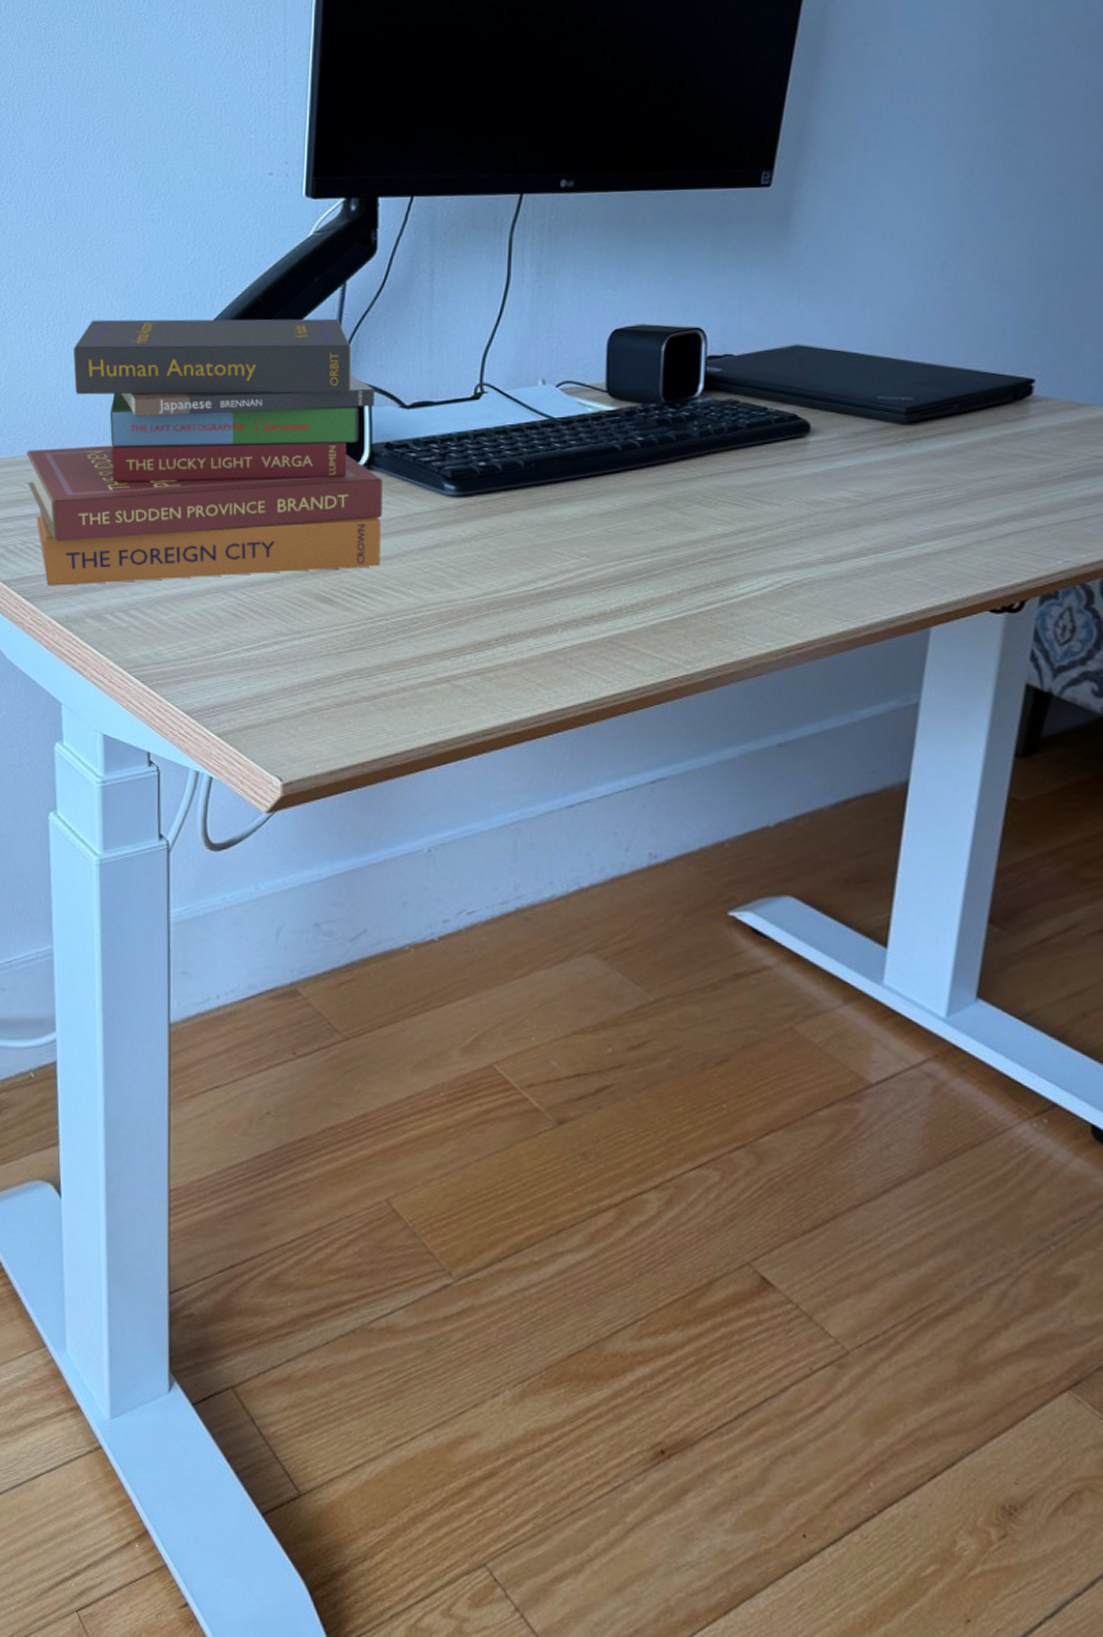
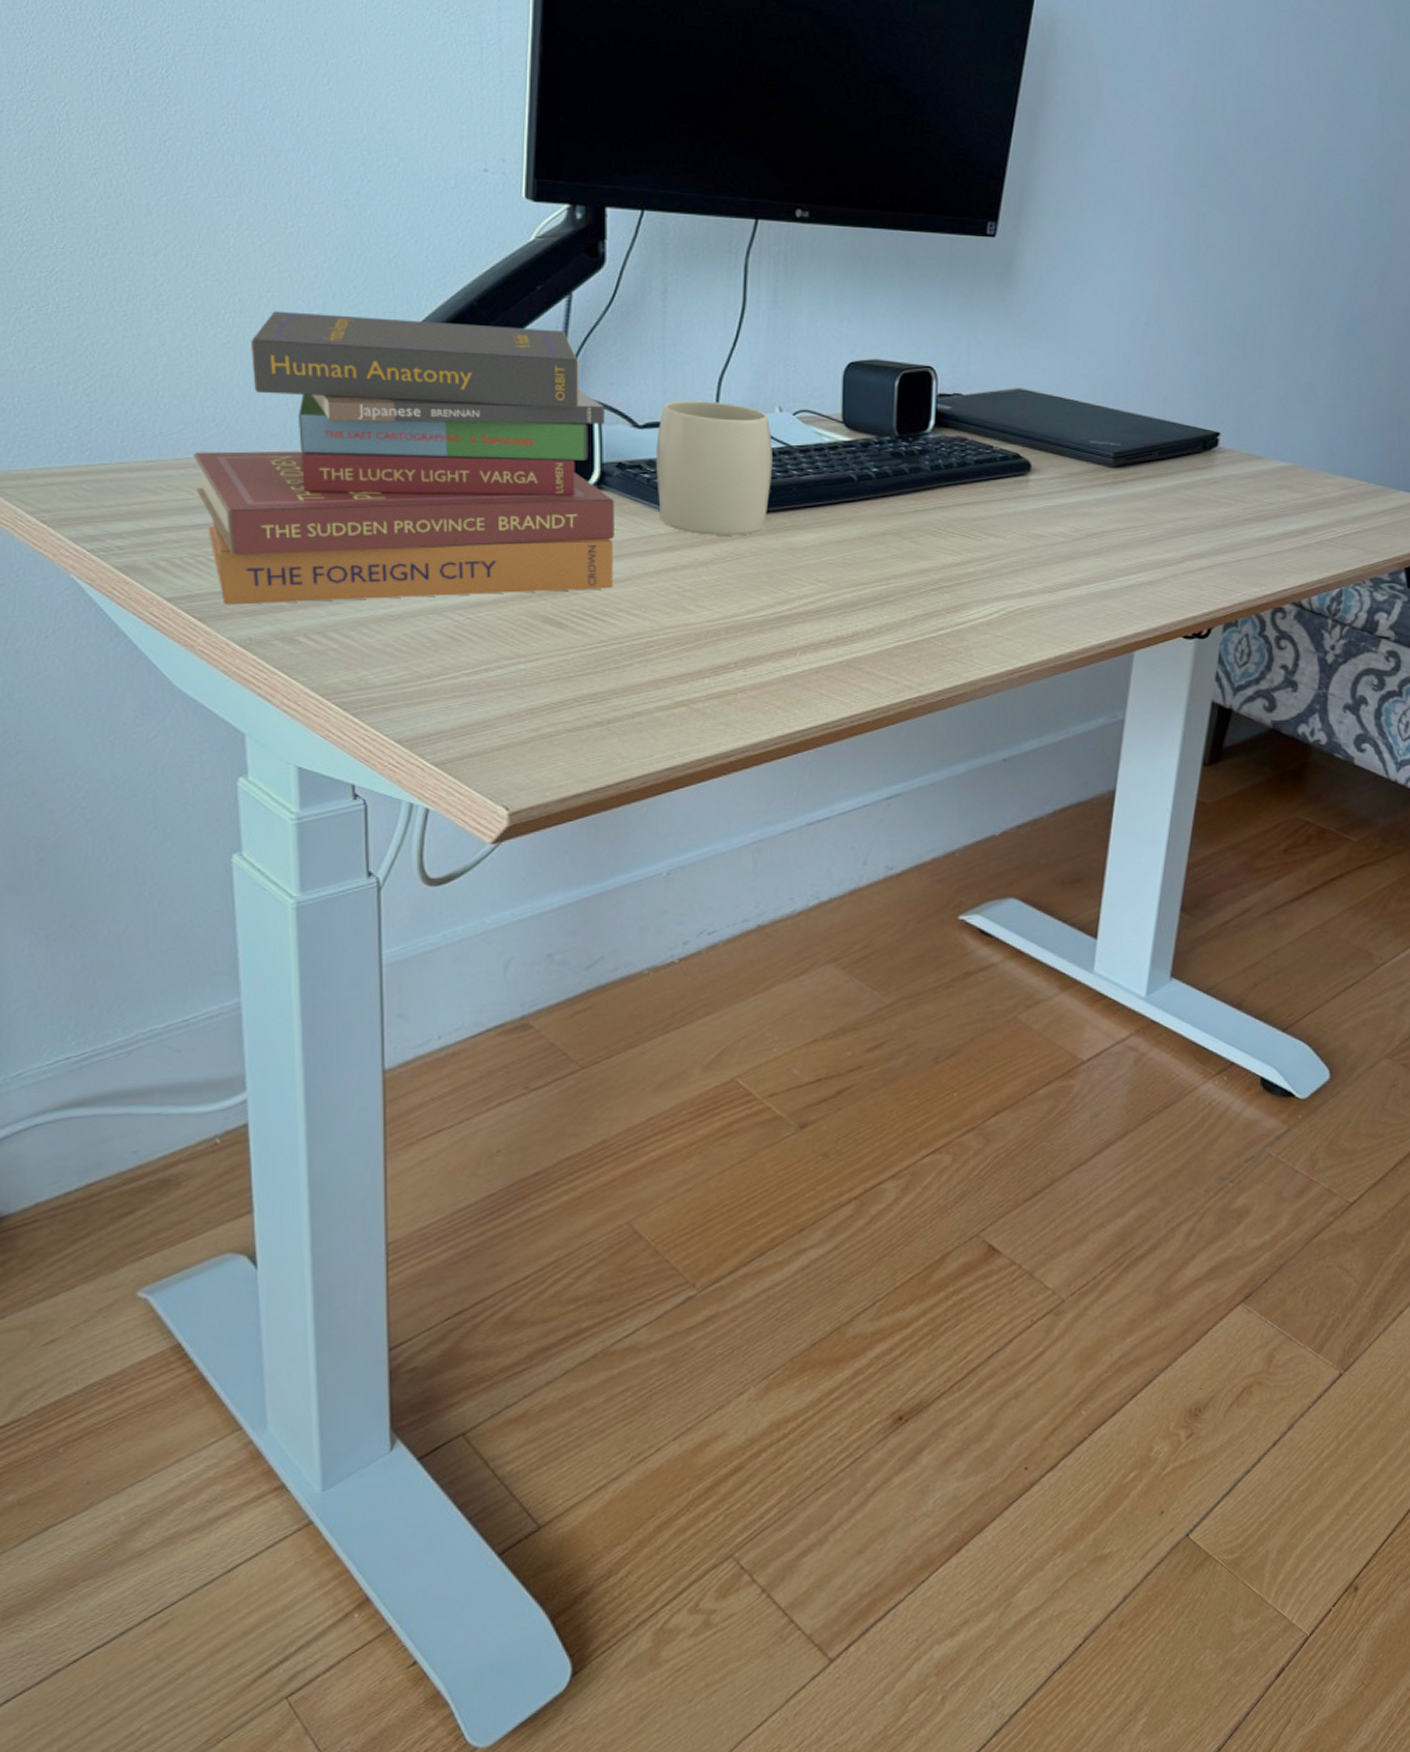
mug: none [422,378,535,511] -> present [656,400,773,536]

